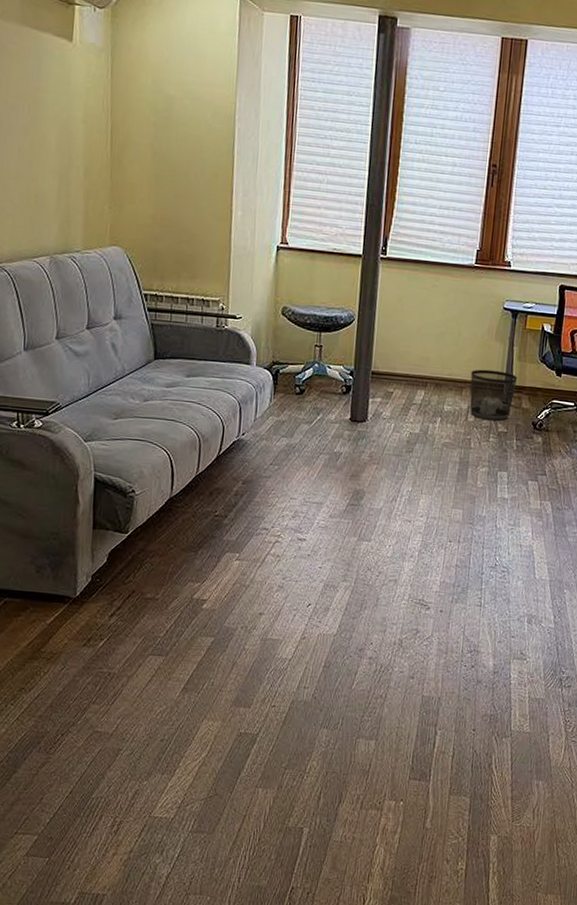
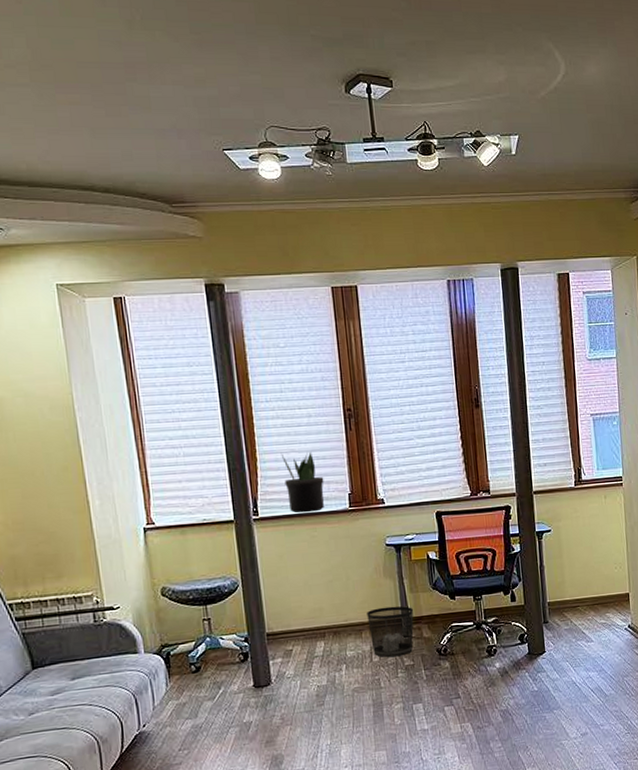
planter: none [417,197,456,262] -> present [280,451,324,514]

